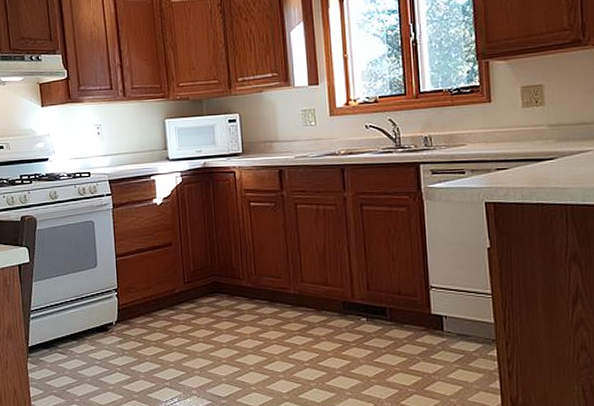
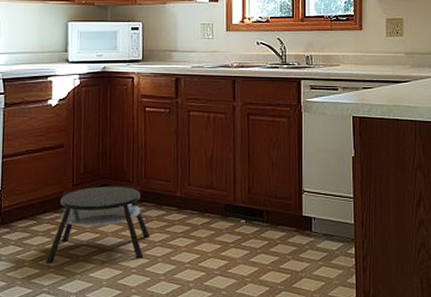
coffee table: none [165,283,266,360] -> present [45,186,151,264]

